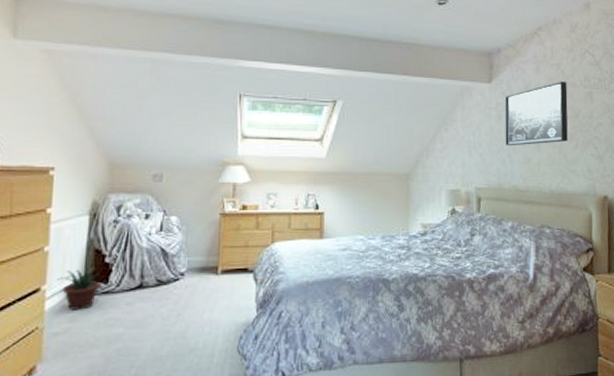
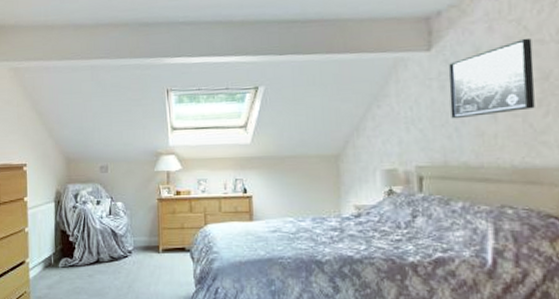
potted plant: present [56,267,100,310] -> none [35,245,67,279]

